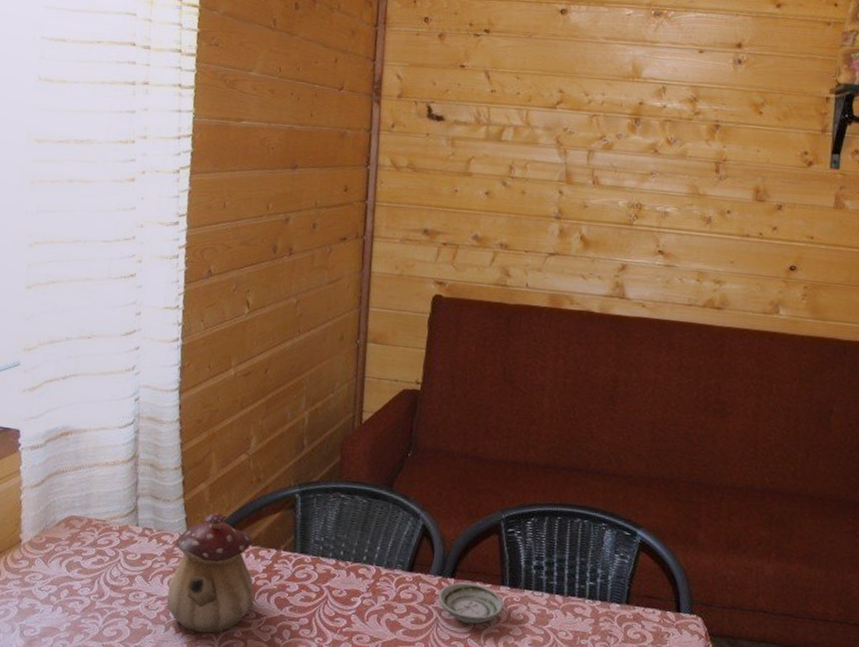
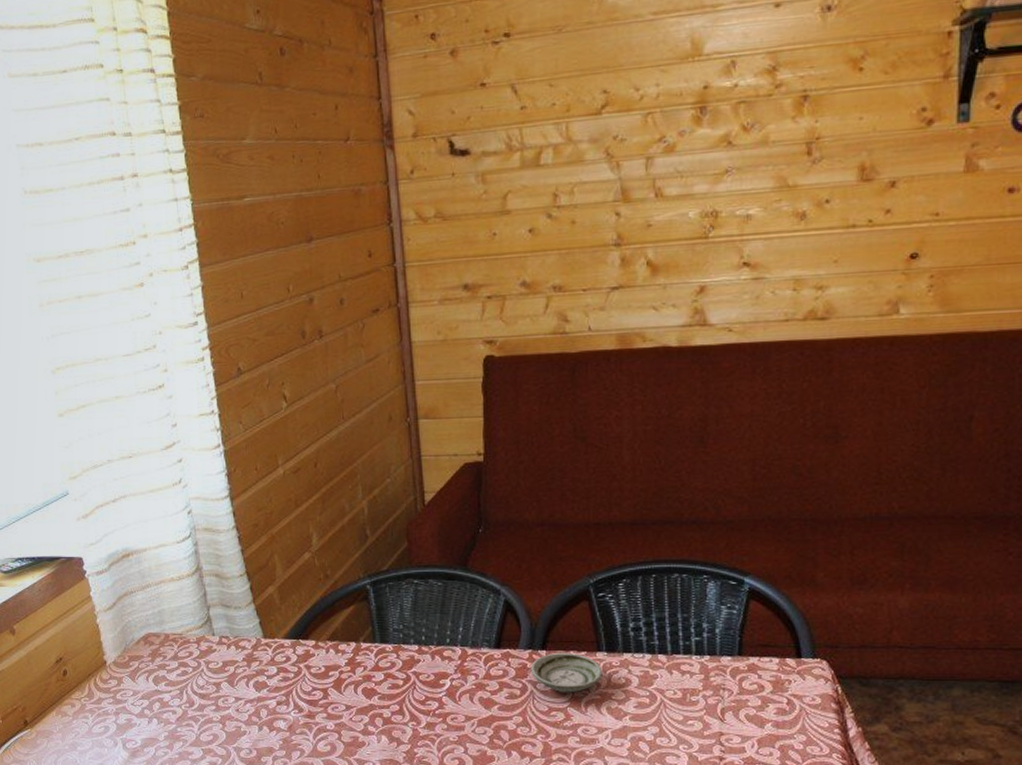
teapot: present [166,513,254,633] -> none [253,614,342,729]

